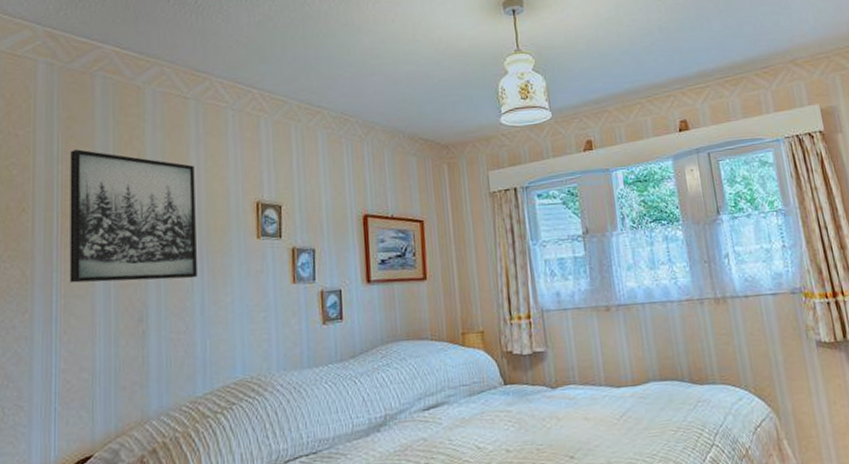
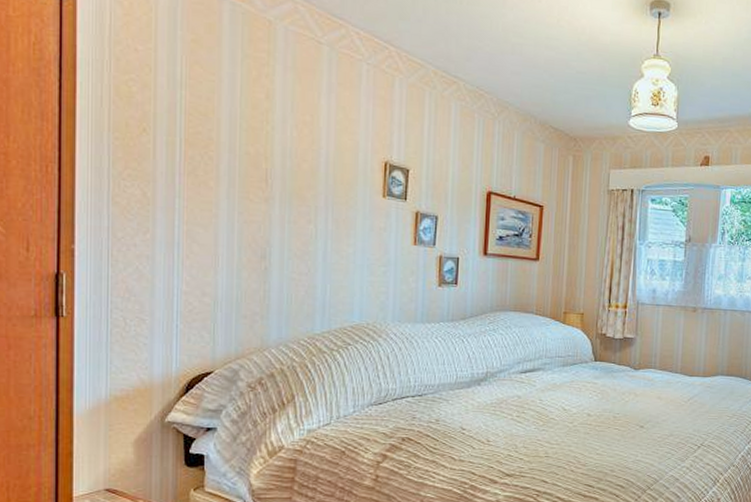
wall art: present [69,149,197,283] -> none [192,76,325,226]

